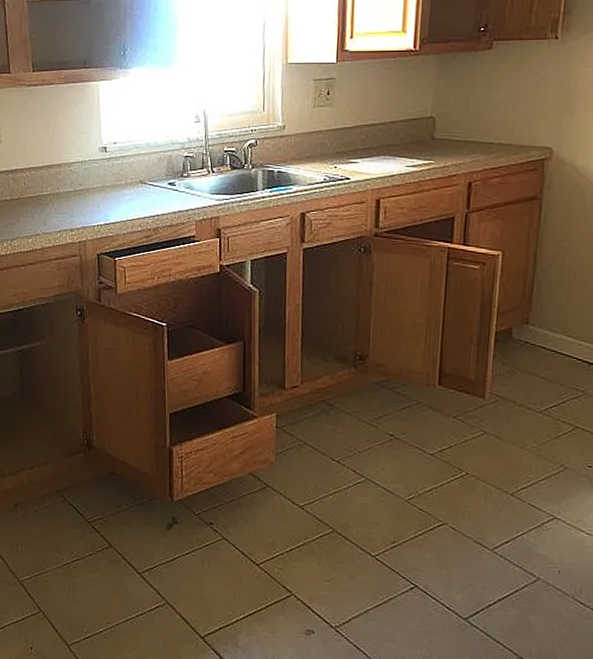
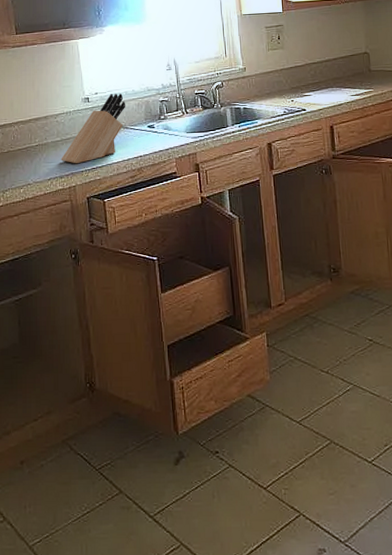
knife block: none [72,145,147,218] -> present [61,93,126,164]

